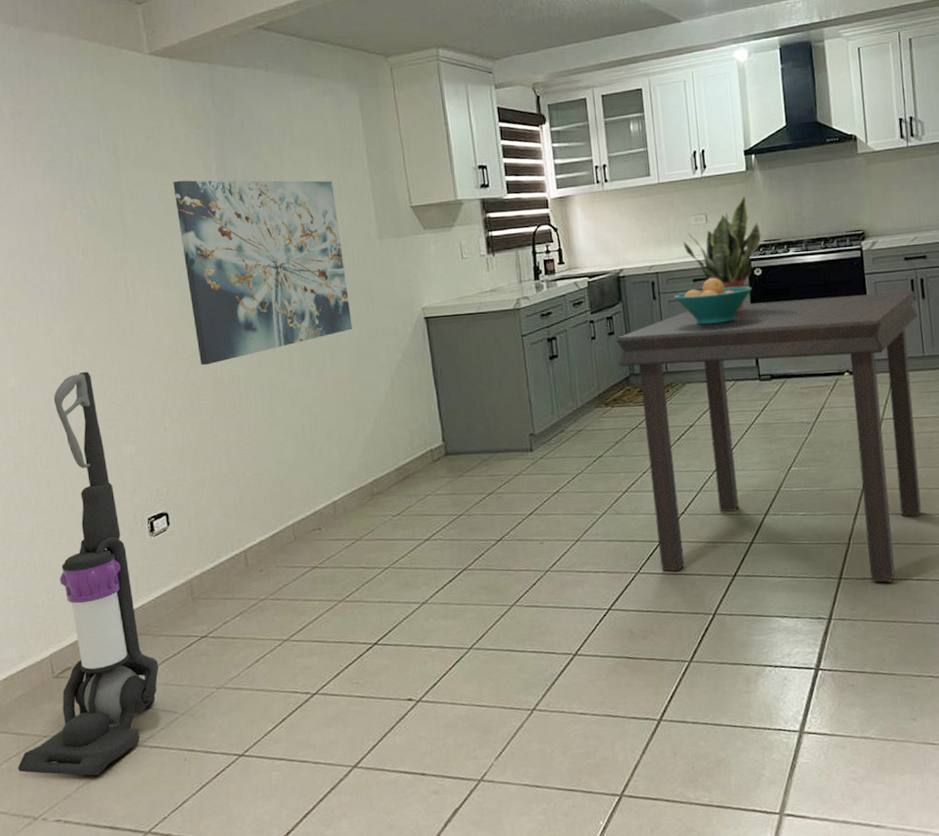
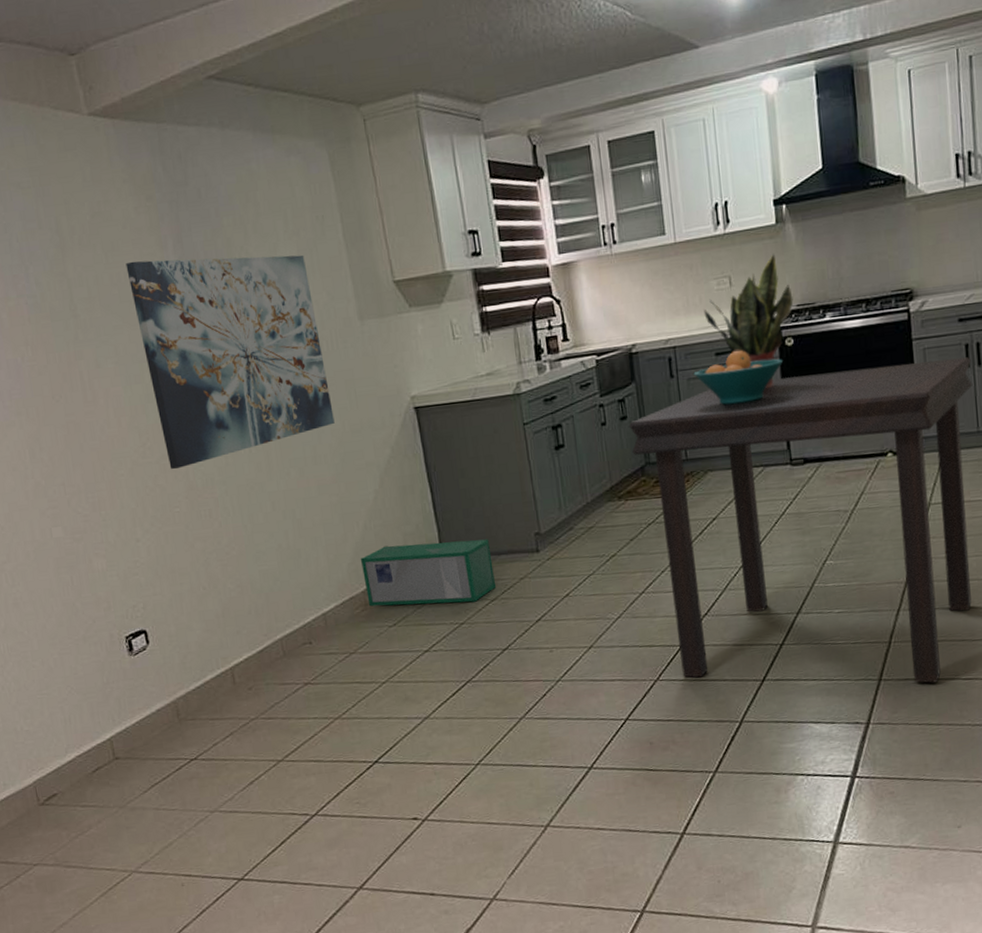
vacuum cleaner: present [17,371,159,776] -> none [9,480,149,903]
storage bin: none [369,438,493,497] -> present [360,539,497,607]

